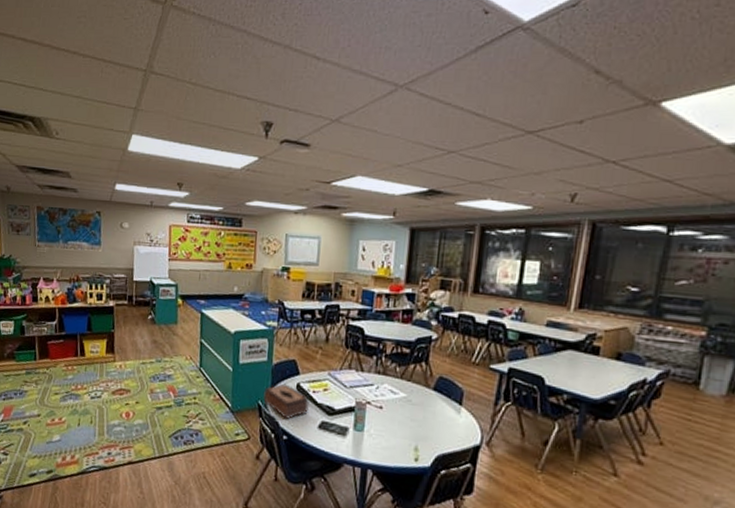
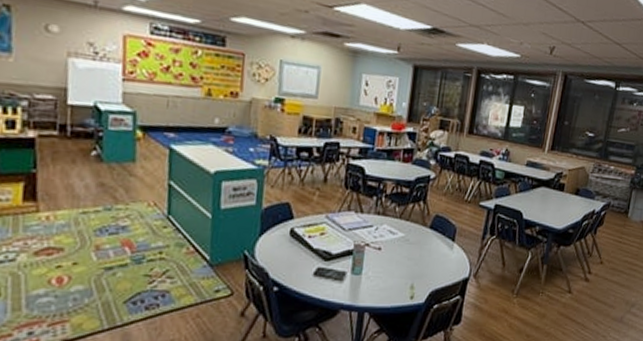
tissue box: present [263,383,310,419] -> none [250,229,305,268]

